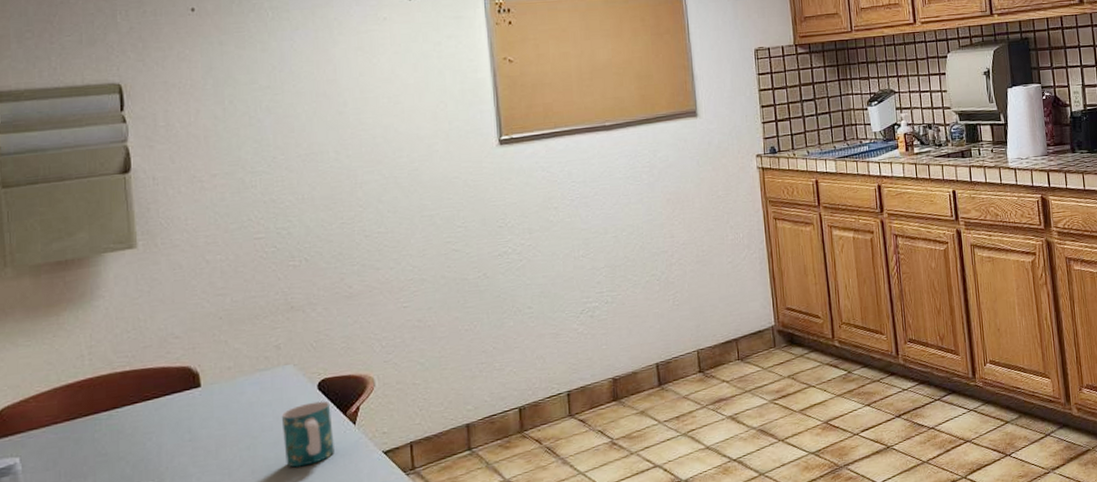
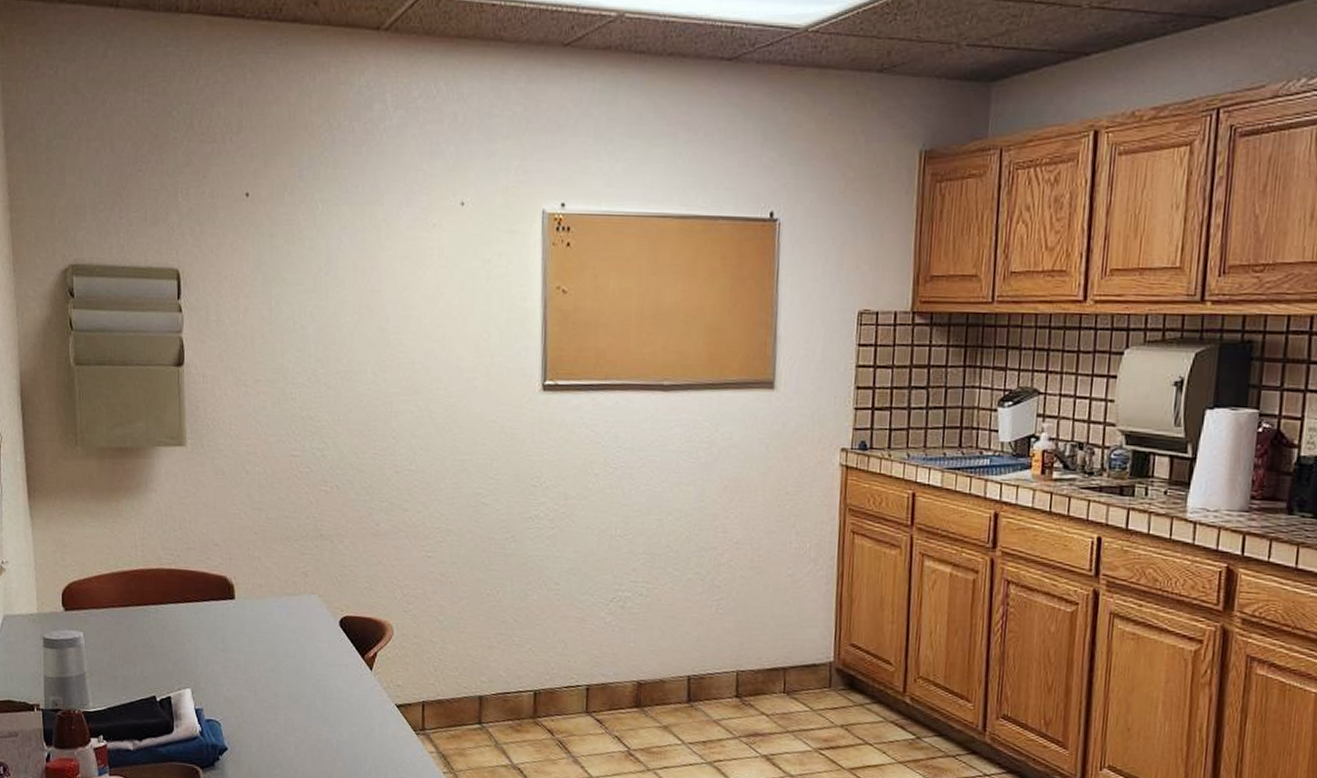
mug: present [281,401,334,468] -> none [304,637,351,702]

